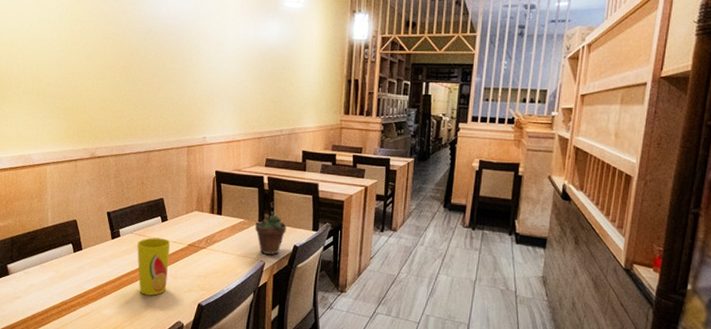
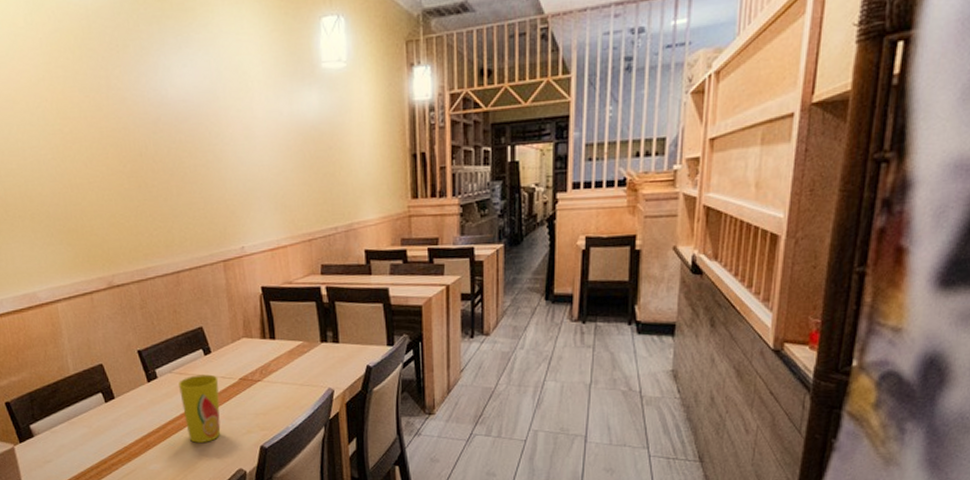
succulent plant: present [255,201,287,255] -> none [317,316,356,380]

